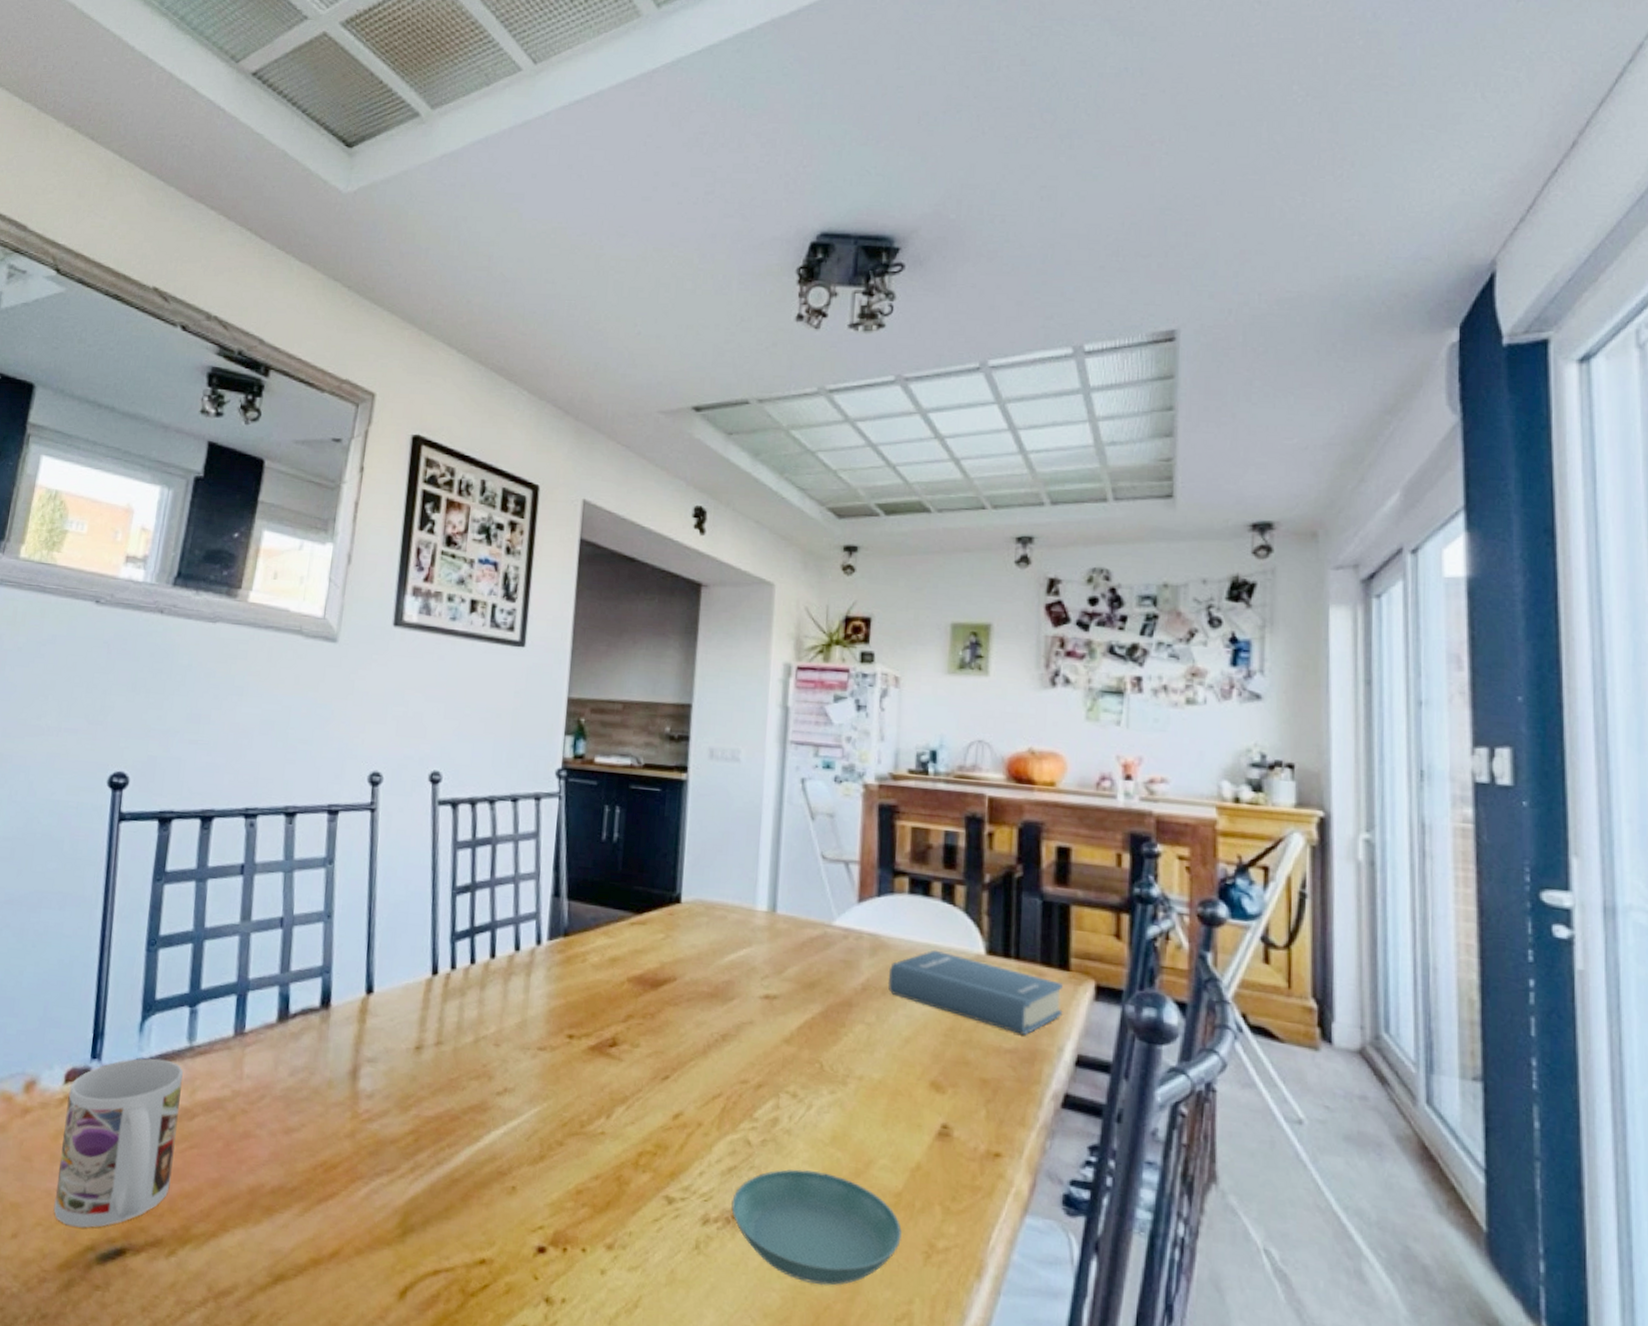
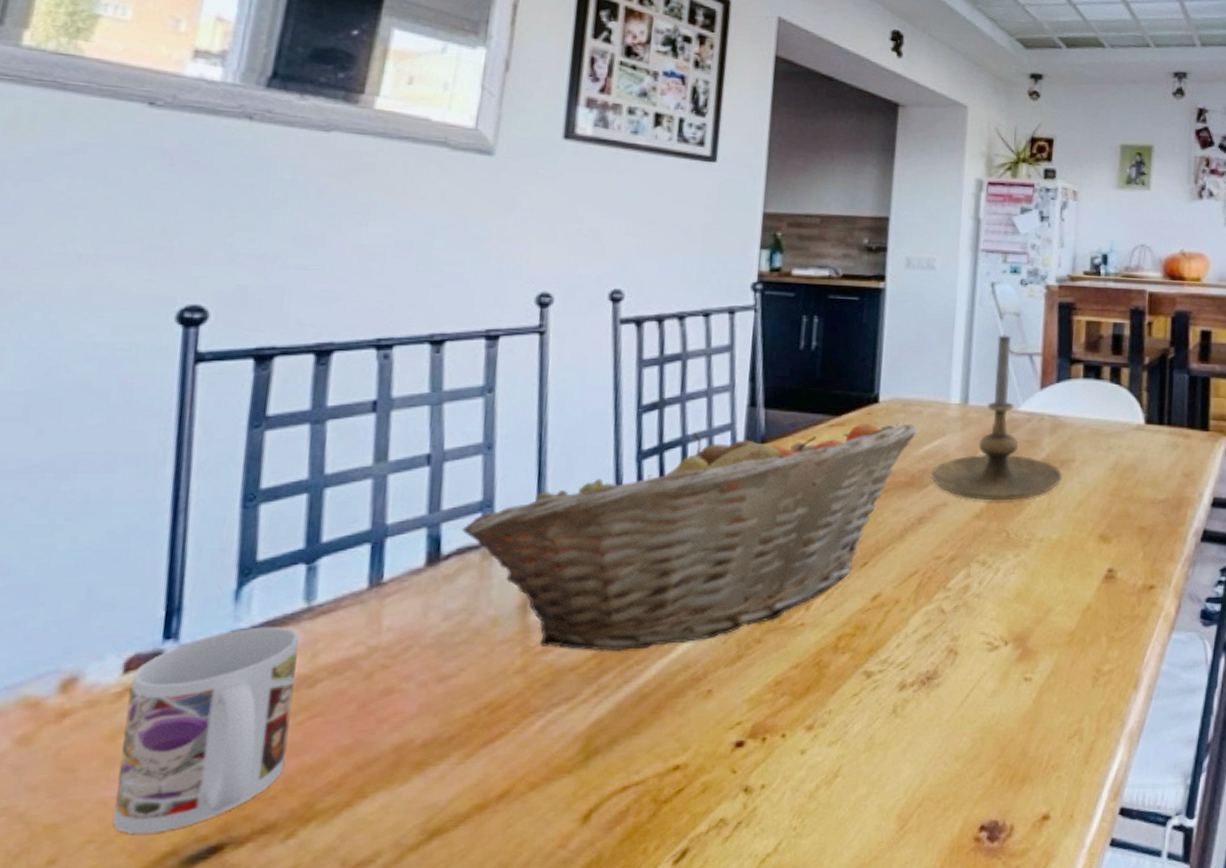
fruit basket: none [306,918,722,1134] -> present [462,422,918,652]
saucer: present [731,1169,902,1286] -> none [926,626,1075,722]
candle holder: none [735,836,885,1028] -> present [930,334,1062,501]
hardback book: present [887,949,1063,1035] -> none [1065,424,1204,487]

